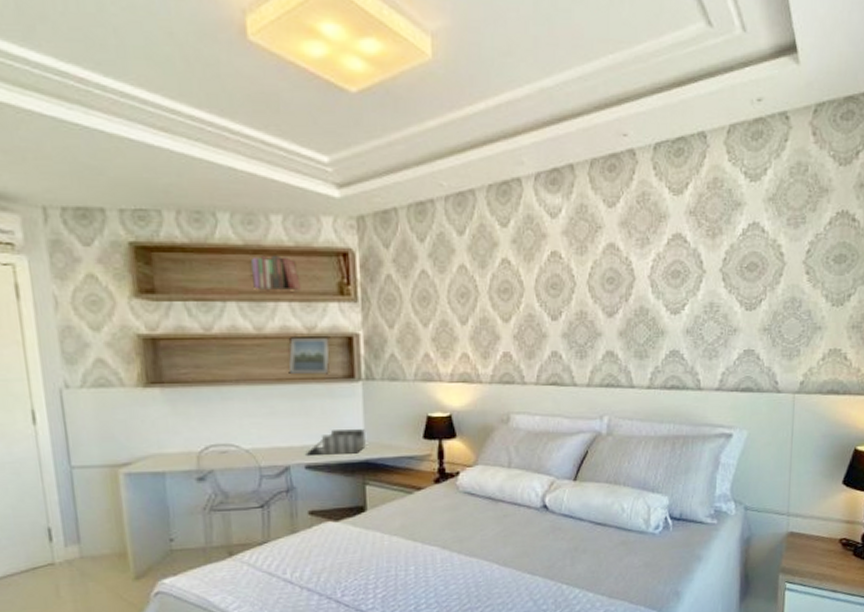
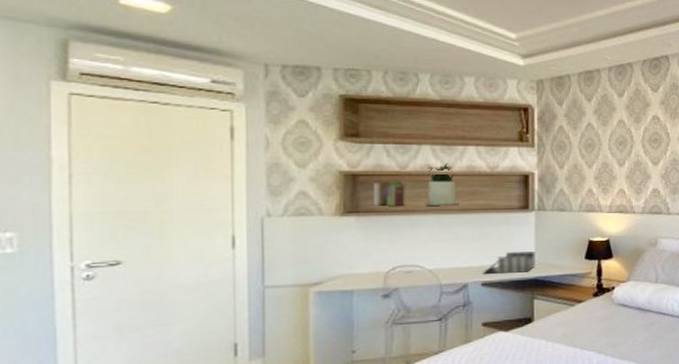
books: none [176,347,213,377] -> present [374,183,405,207]
planter: none [235,323,274,376] -> present [425,162,459,207]
books: present [251,256,301,291] -> none [446,109,487,138]
picture frame: present [288,336,330,375] -> none [472,175,509,206]

